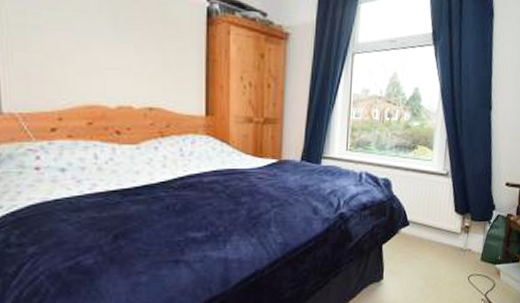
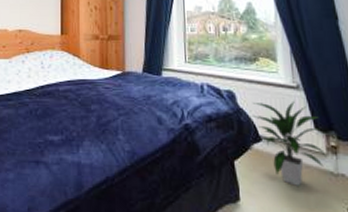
indoor plant: none [403,187,461,262] -> present [251,100,328,186]

